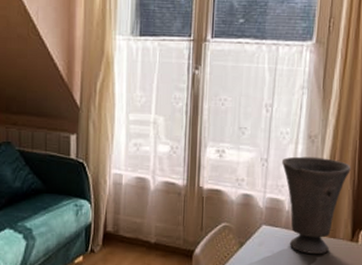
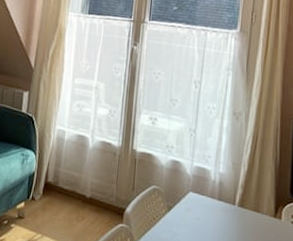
vase: present [281,156,351,255] -> none [208,130,273,227]

